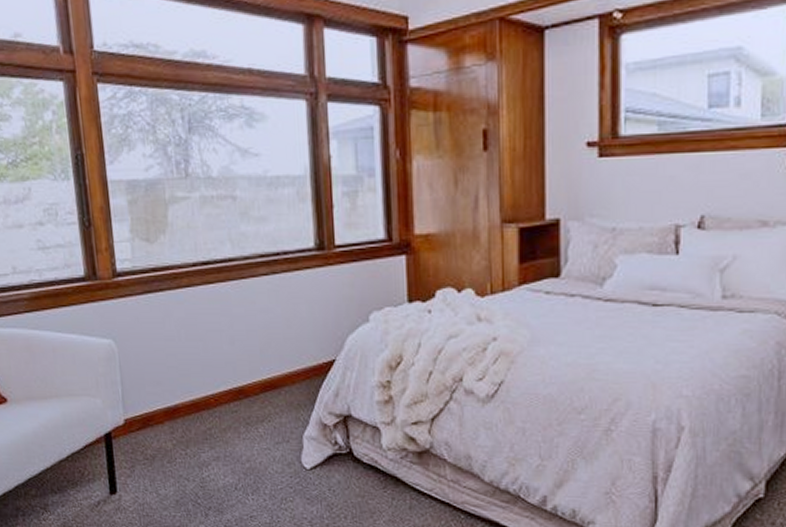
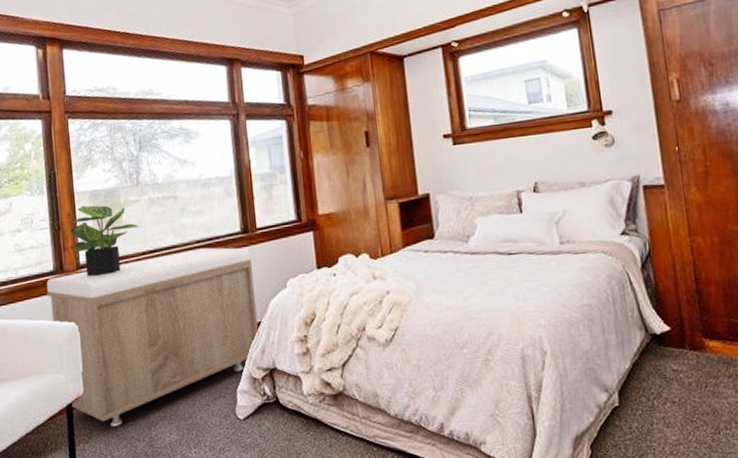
storage bench: none [77,264,333,462] -> present [46,247,259,427]
potted plant: none [104,198,190,288] -> present [70,205,140,277]

